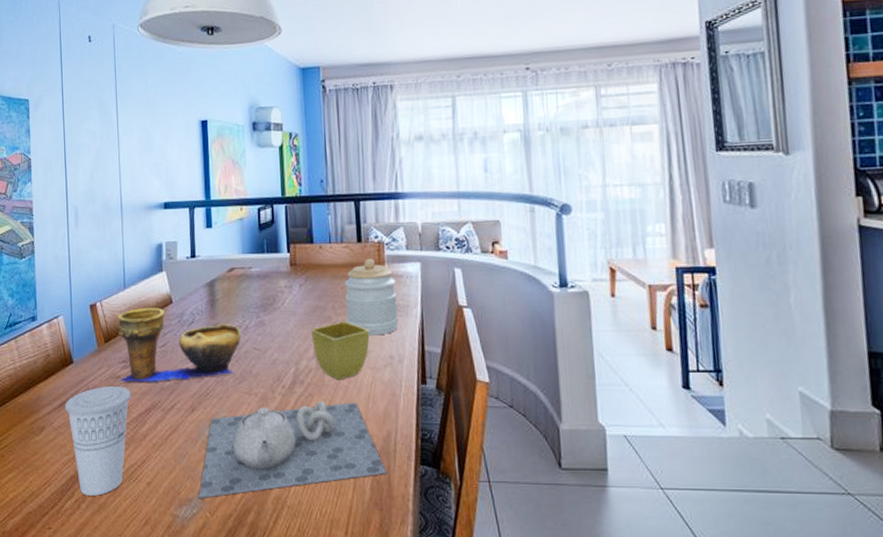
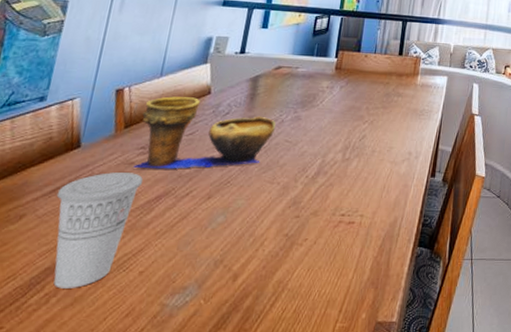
teapot: present [198,401,387,498] -> none [195,190,388,285]
flower pot: present [311,321,370,380] -> none [342,121,395,172]
jar: present [345,258,399,336] -> none [376,69,425,135]

